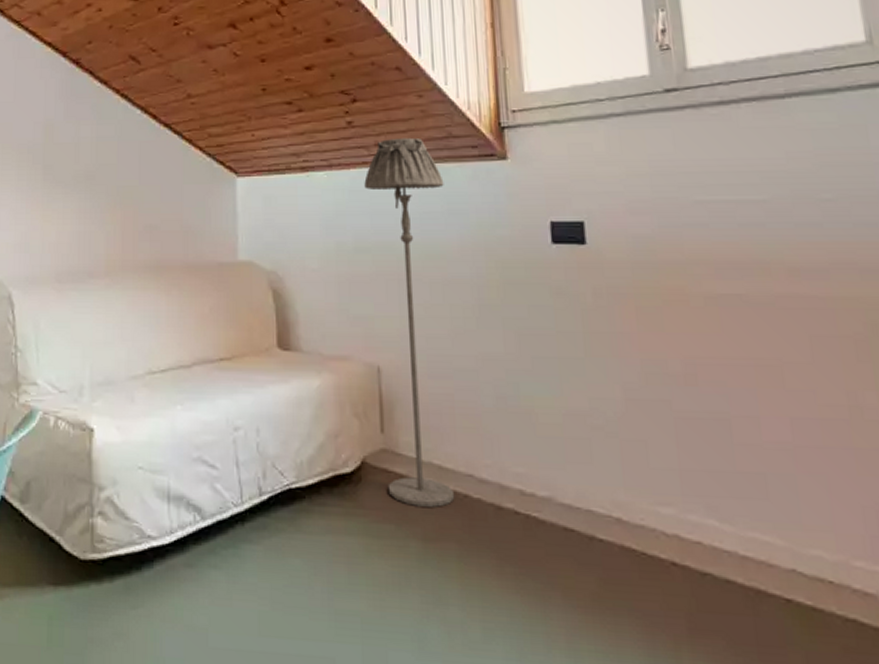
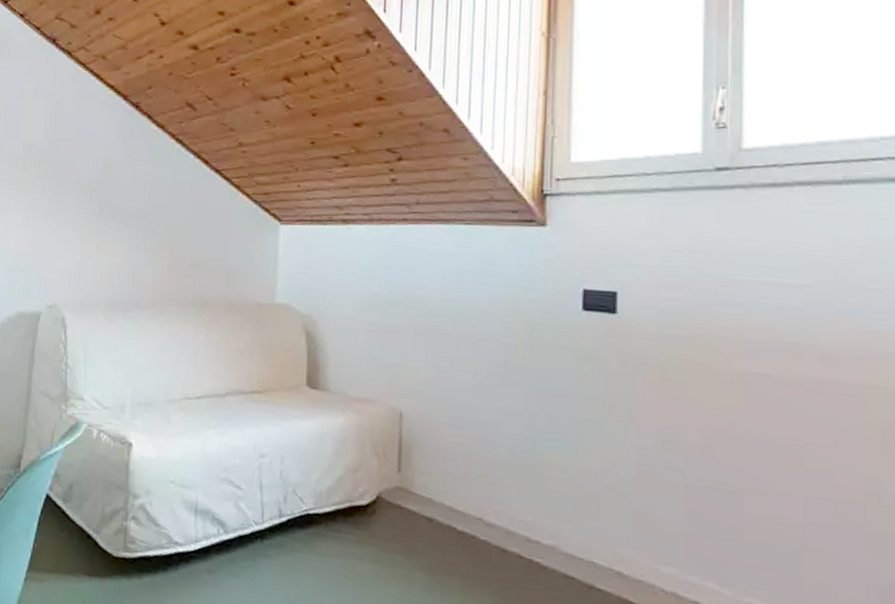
floor lamp: present [364,137,455,507] -> none [399,198,481,544]

